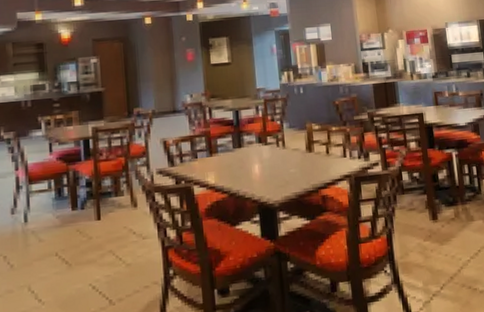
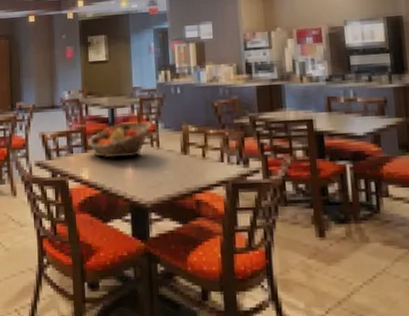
fruit basket: none [212,123,277,161] -> present [87,122,152,158]

